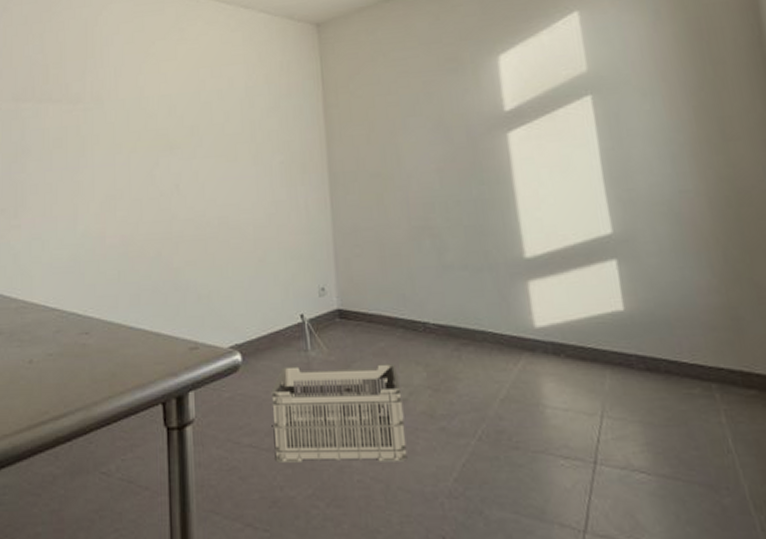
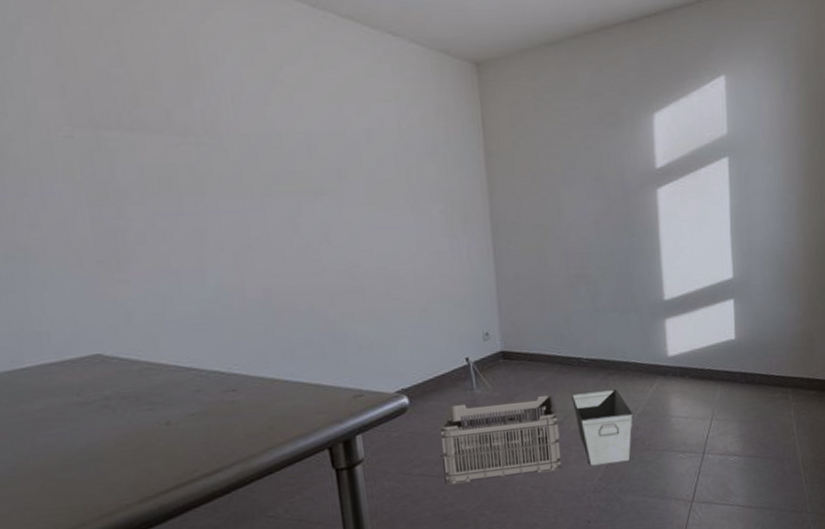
storage bin: none [417,363,495,461] -> present [572,388,634,466]

